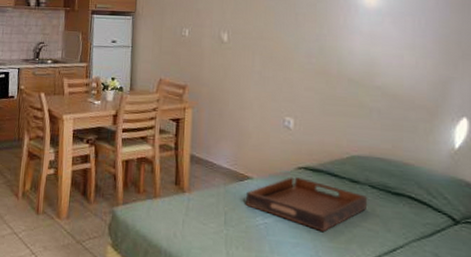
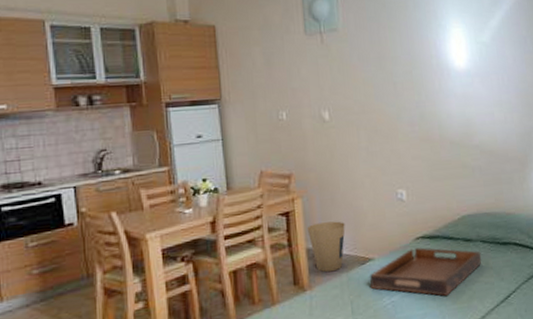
trash can: none [193,134,229,181] -> present [306,221,345,272]

